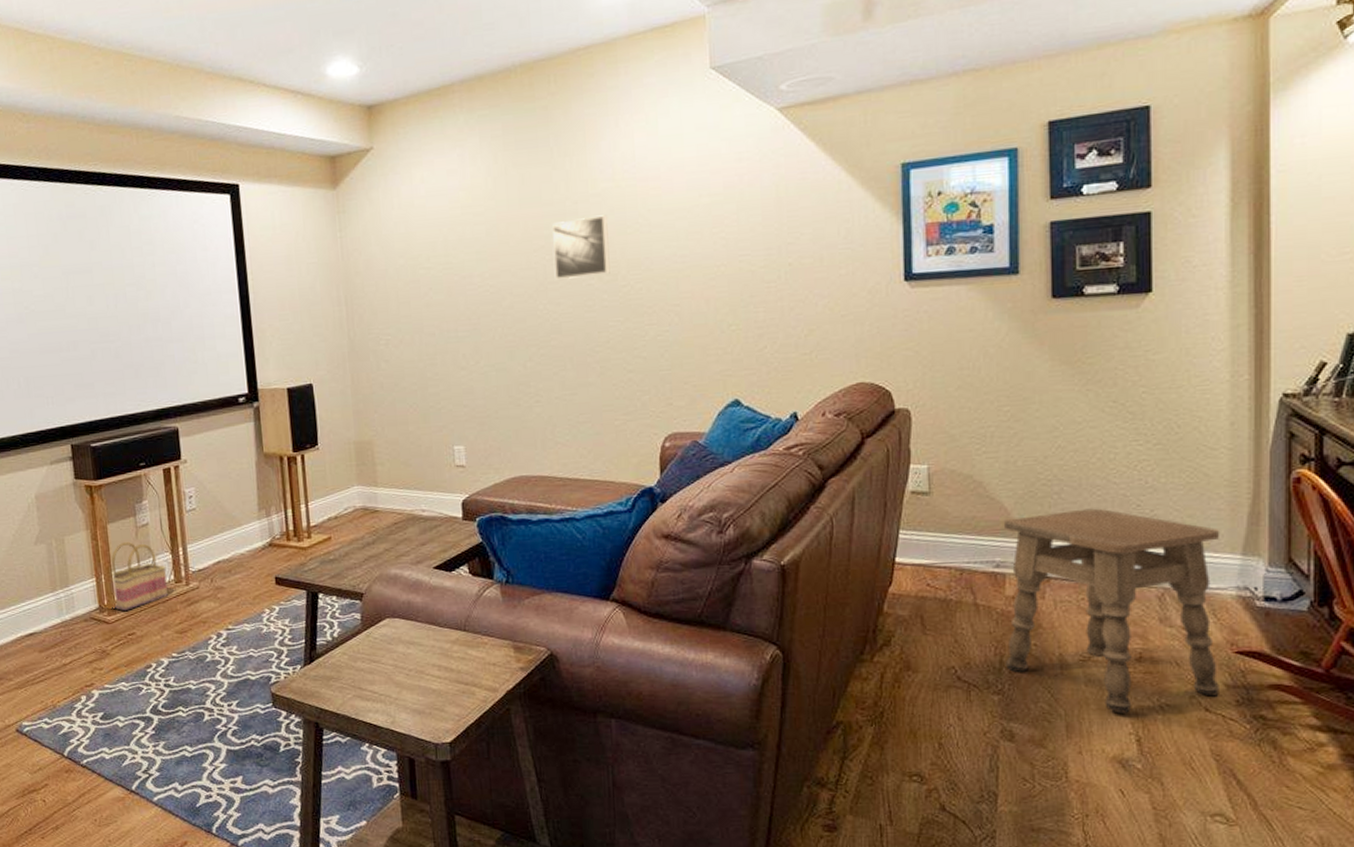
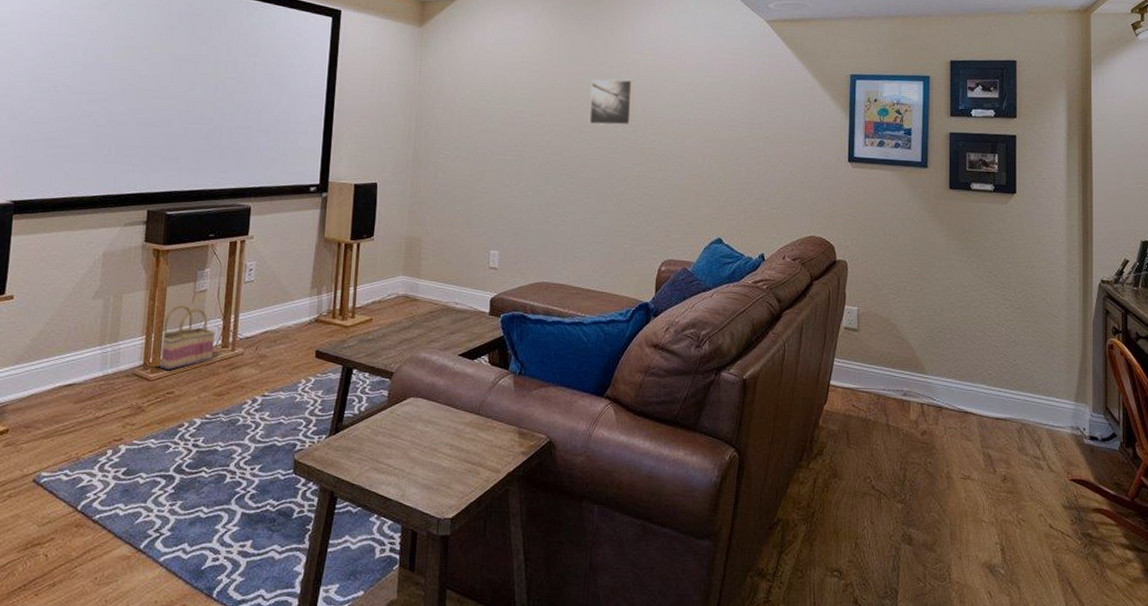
side table: present [1003,508,1220,713] -> none [908,354,1060,526]

